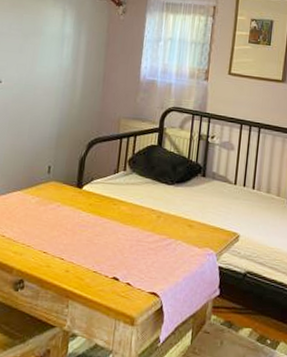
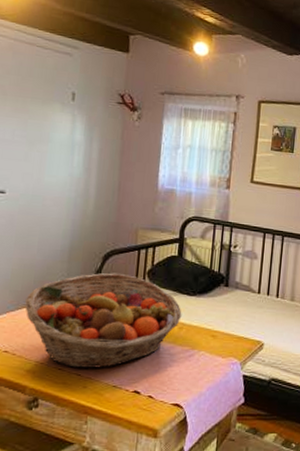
fruit basket: none [15,160,161,253] -> present [25,273,182,368]

